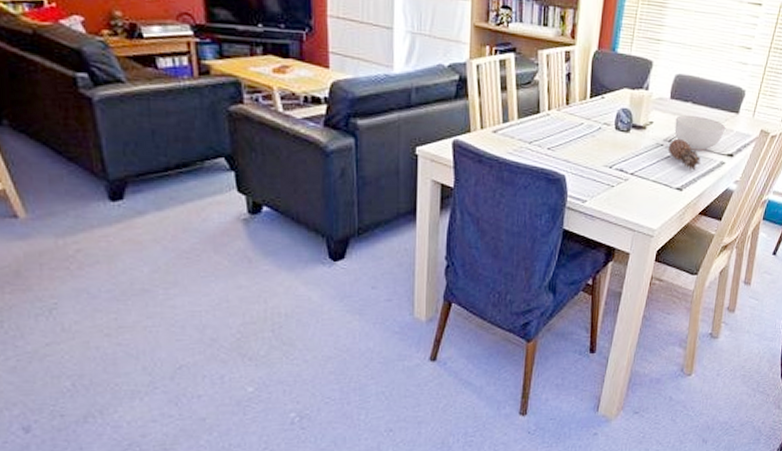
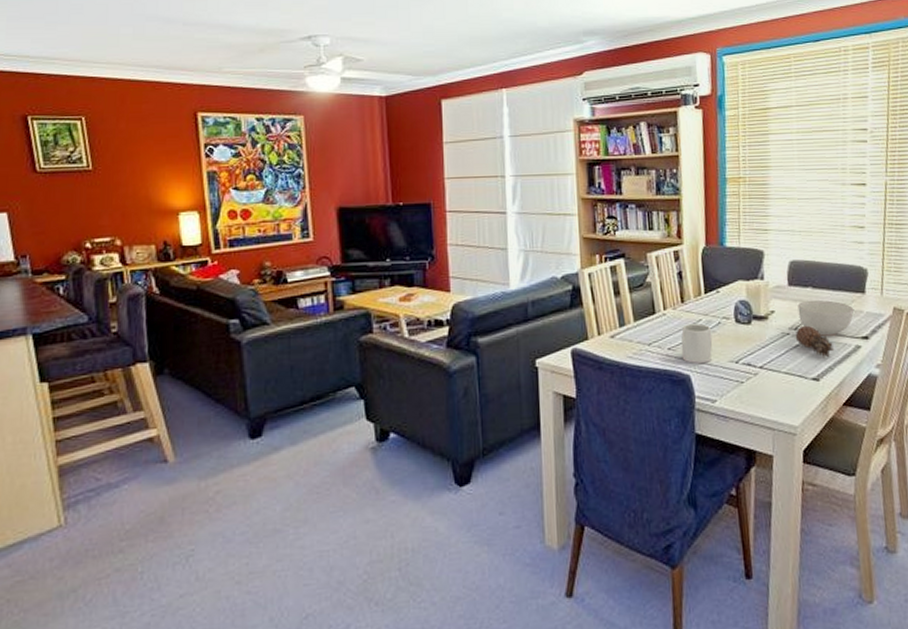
mug: none [560,126,592,166] -> present [680,323,713,365]

